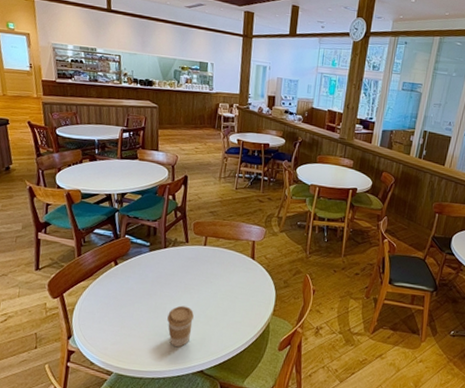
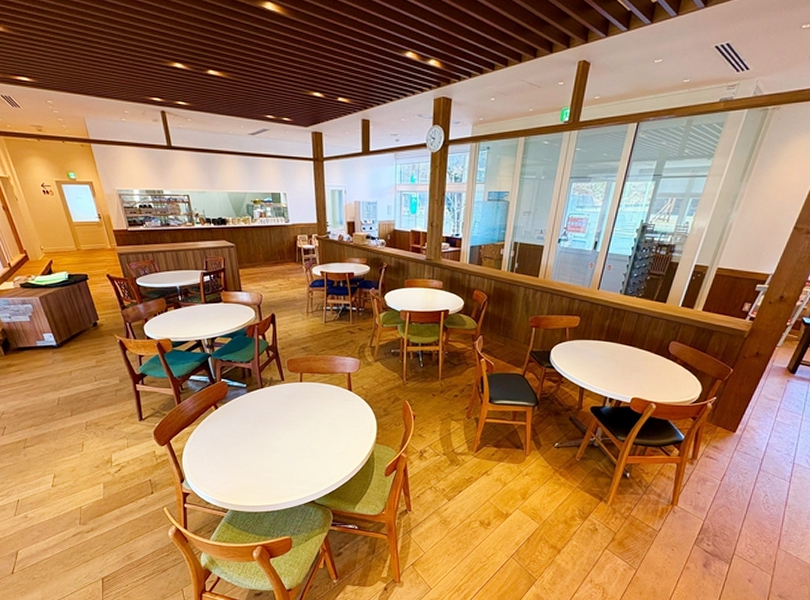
coffee cup: present [167,305,194,347] -> none [273,442,299,480]

